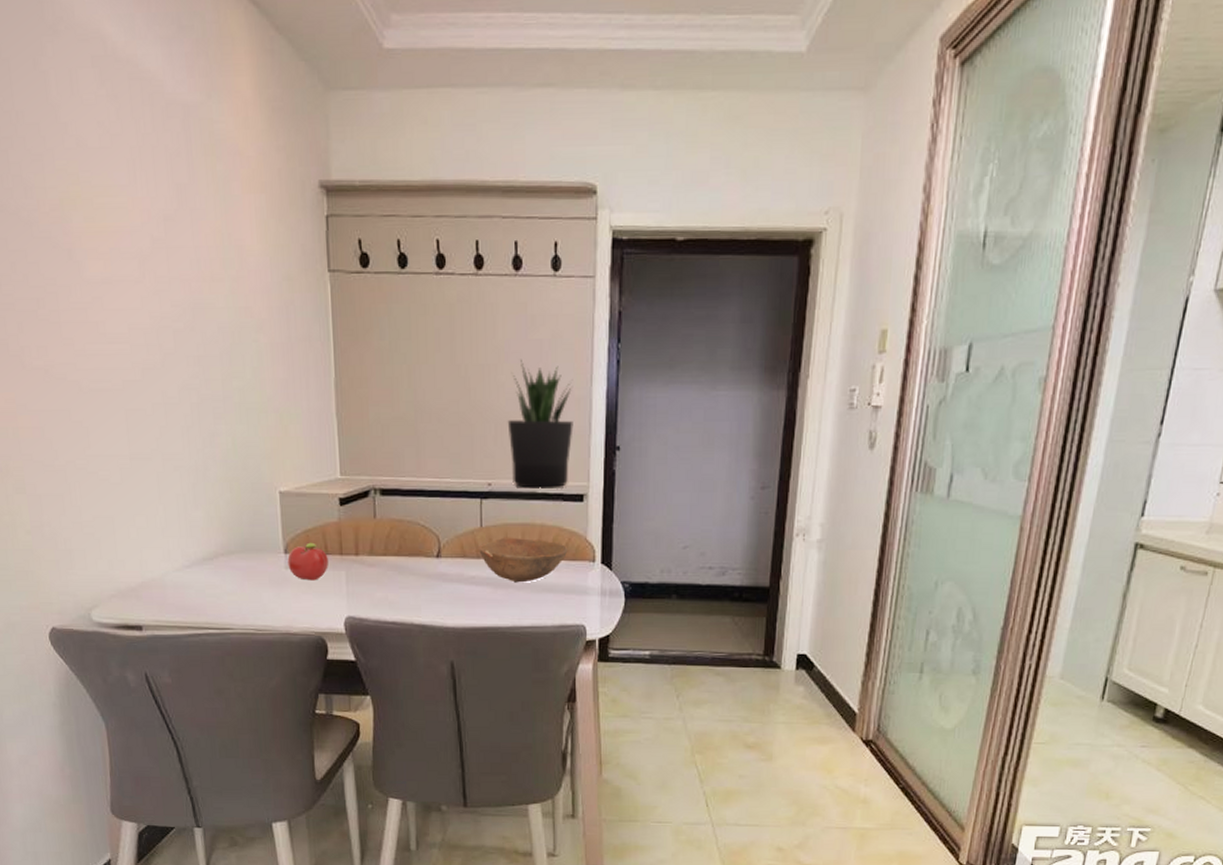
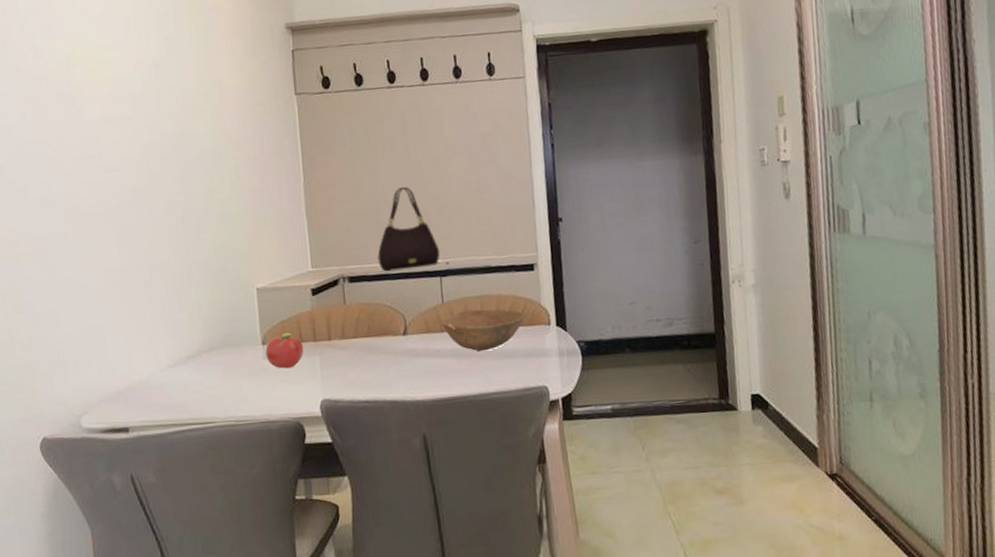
handbag: none [413,394,483,487] -> present [377,187,440,272]
planter: present [507,359,573,488] -> none [459,151,519,263]

